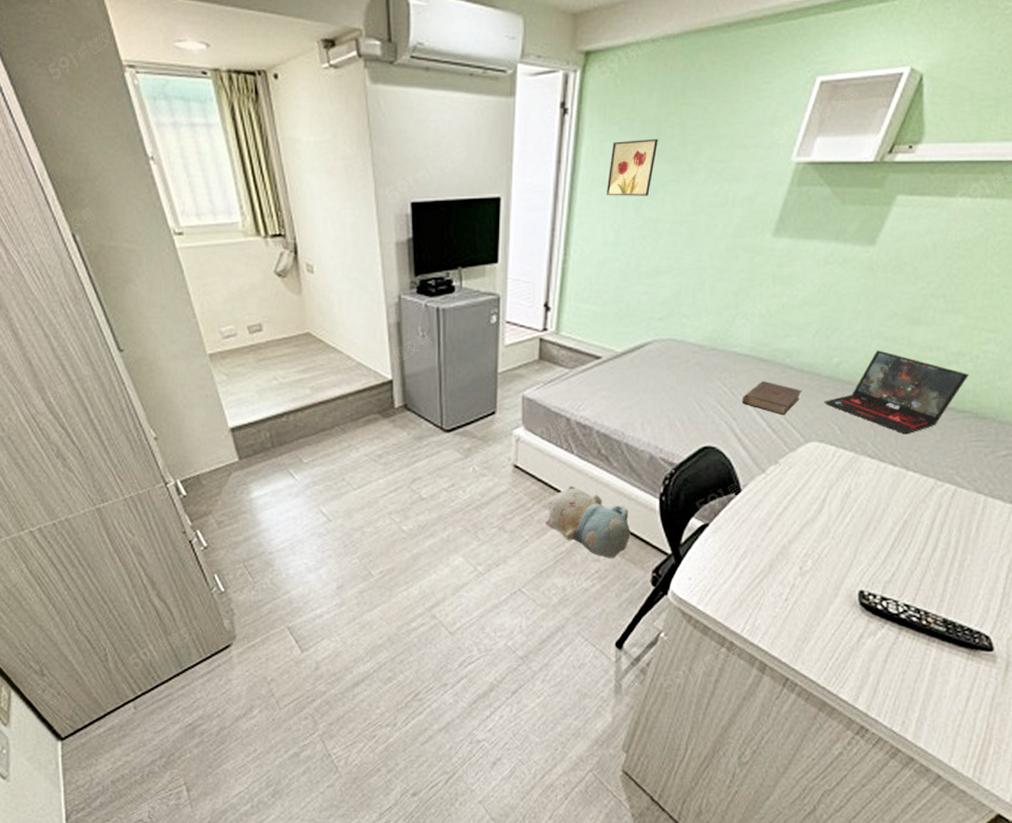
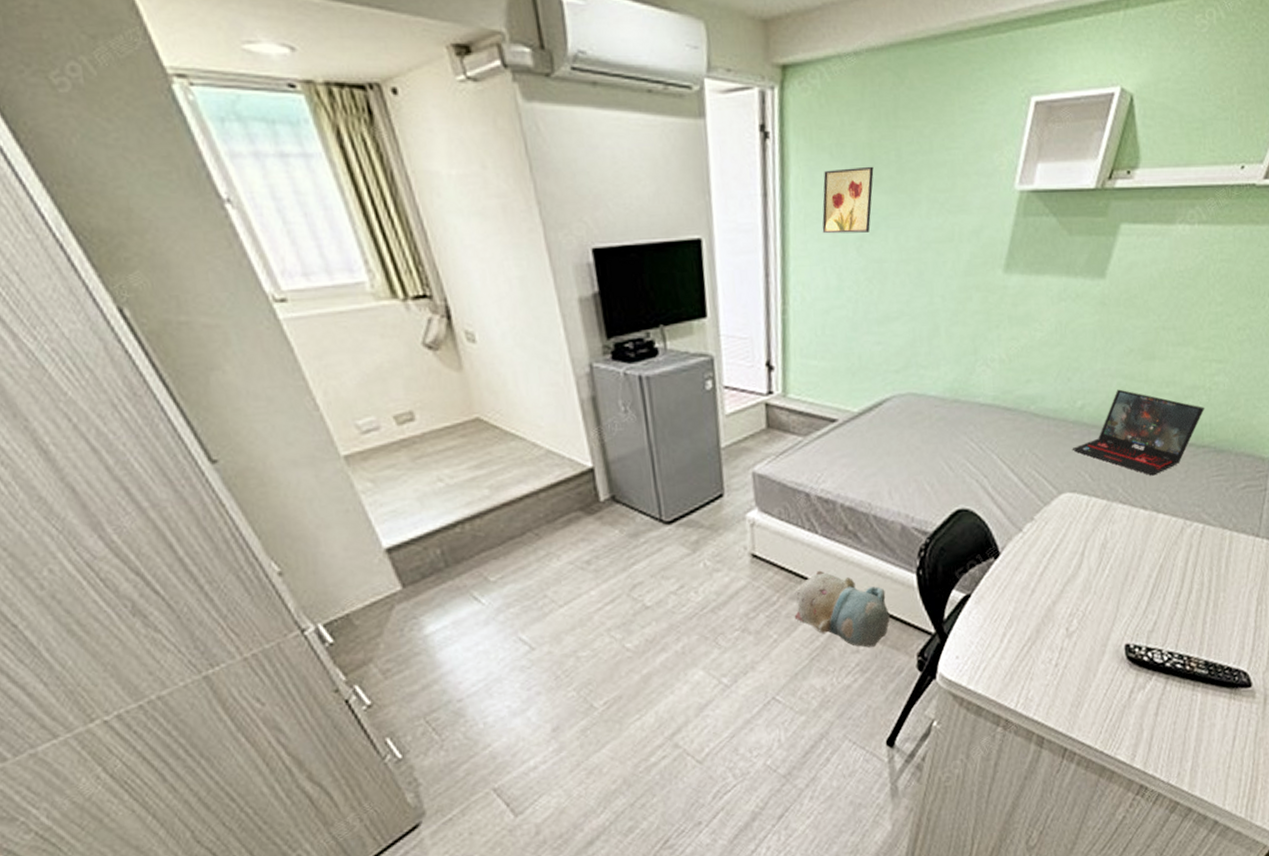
book: present [741,380,803,416] -> none [990,431,1051,468]

